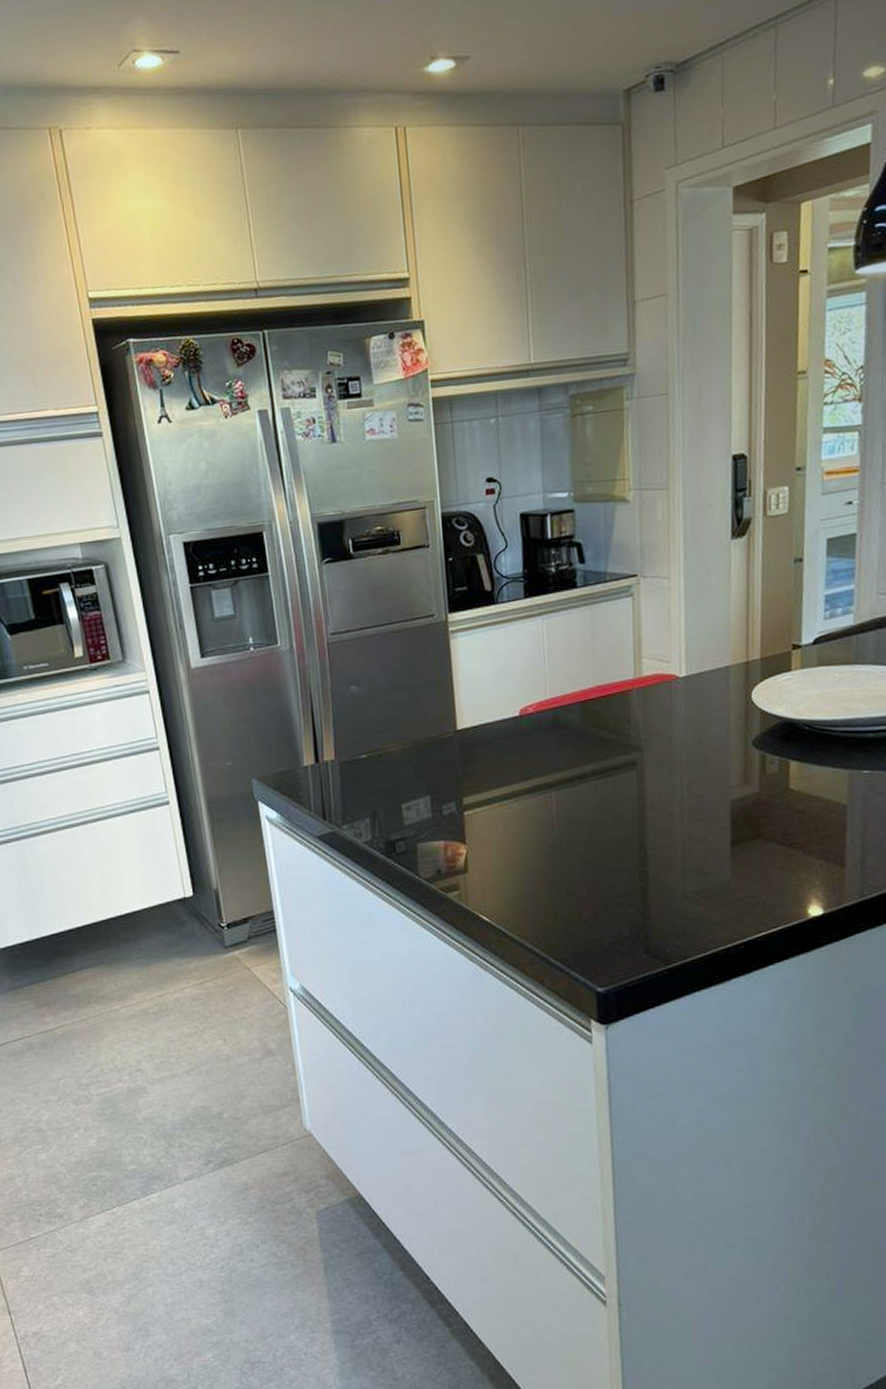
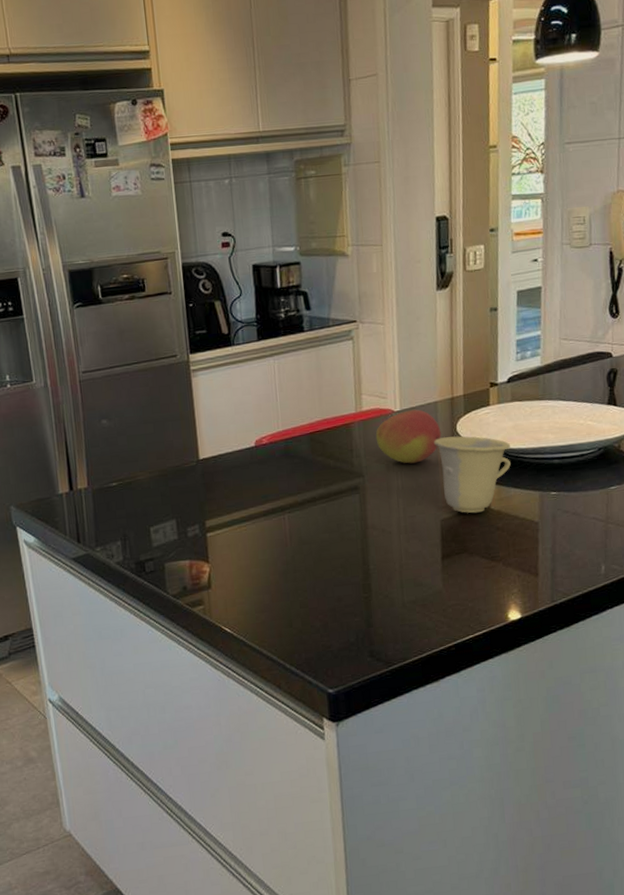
fruit: none [657,675,734,737] -> present [375,409,442,464]
cup: none [725,705,815,794] -> present [434,436,511,513]

